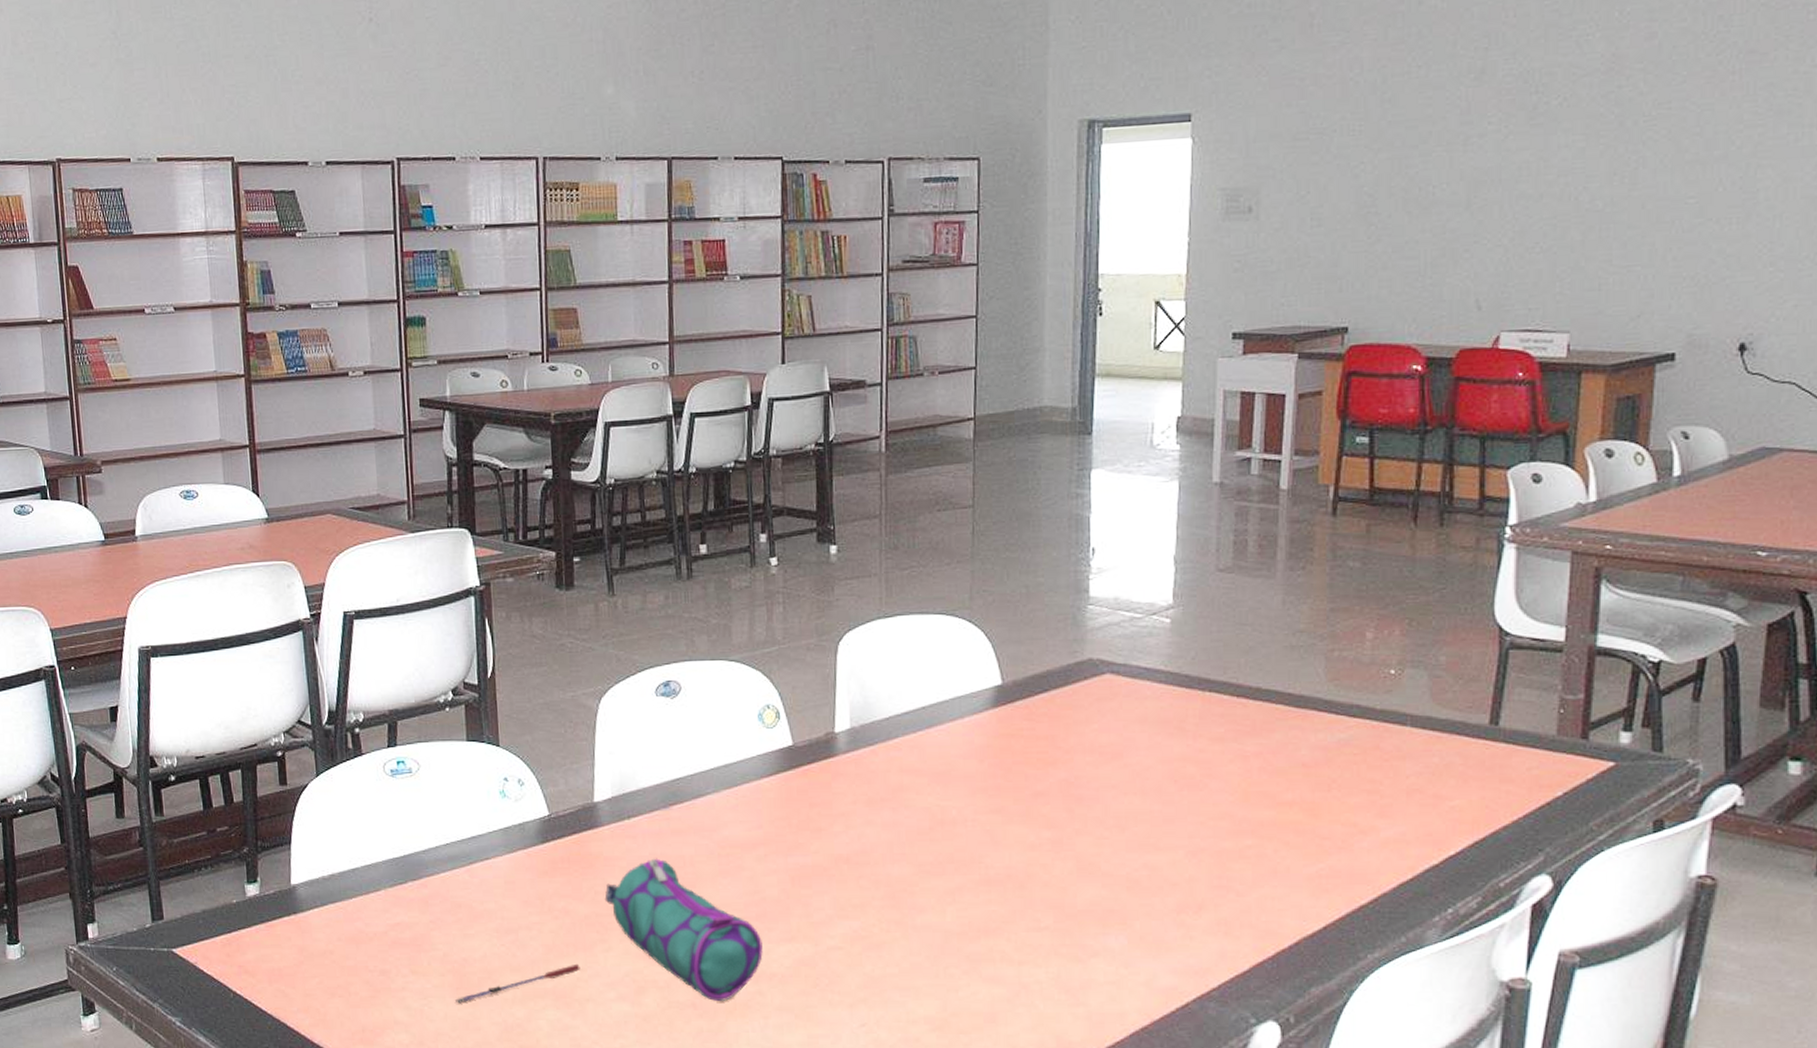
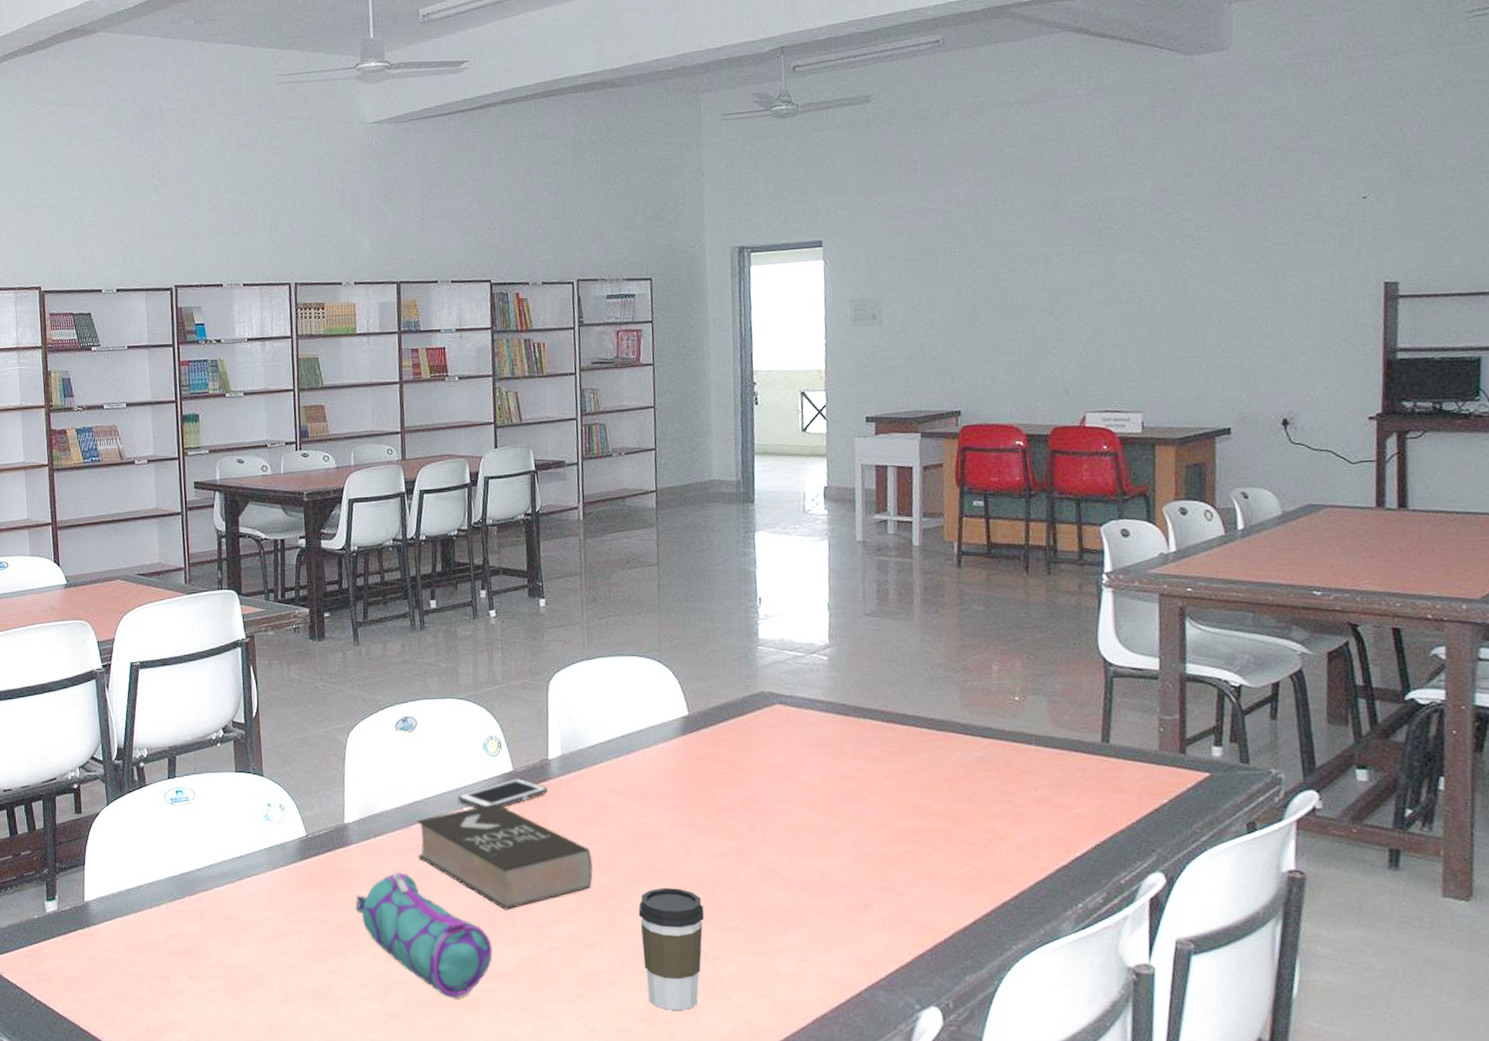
pen: present [455,963,580,1004] -> none [227,967,335,1005]
book: none [677,782,883,903] -> present [416,803,593,910]
cell phone: none [727,754,833,788] -> present [457,778,548,809]
coffee cup: none [933,881,1010,1020] -> present [638,887,704,1011]

